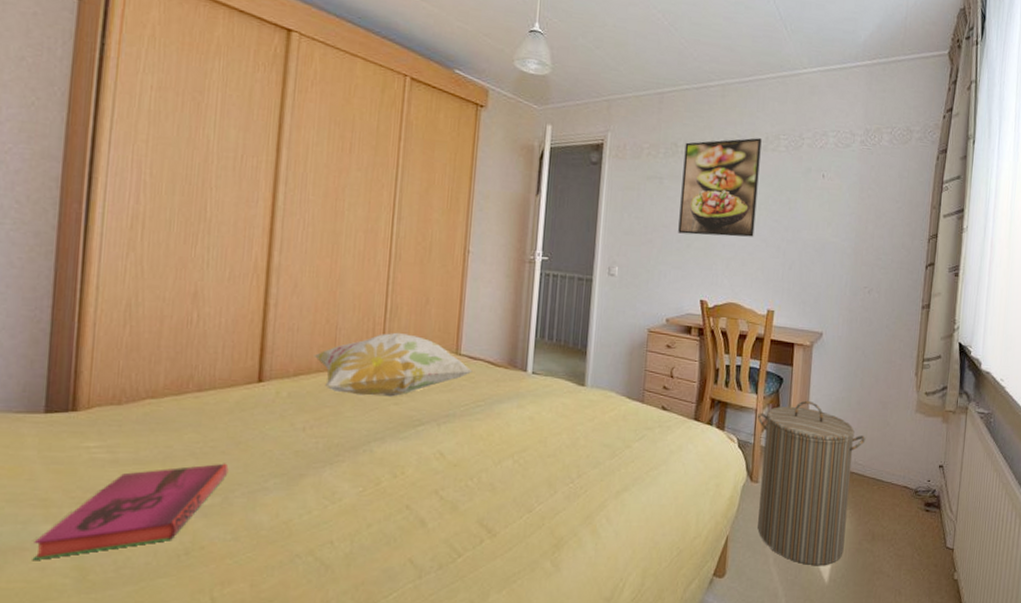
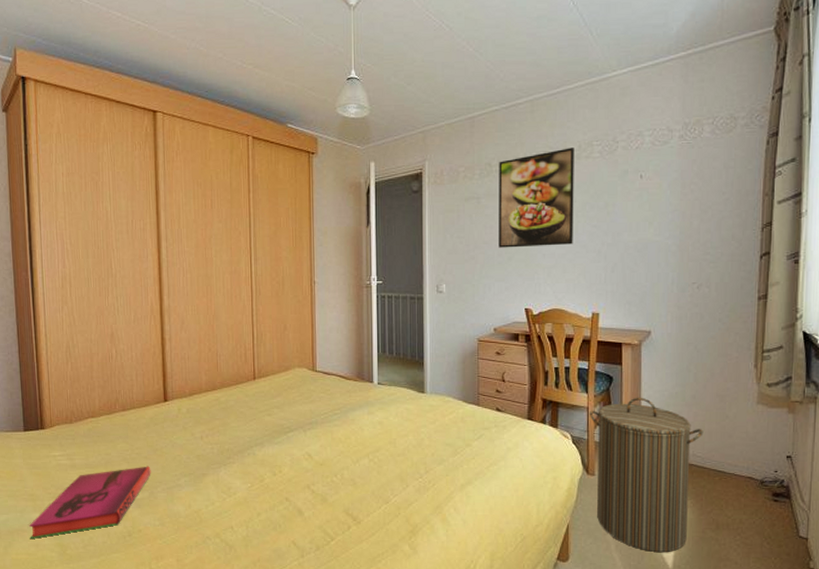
decorative pillow: present [313,332,474,397] -> none [202,355,329,409]

